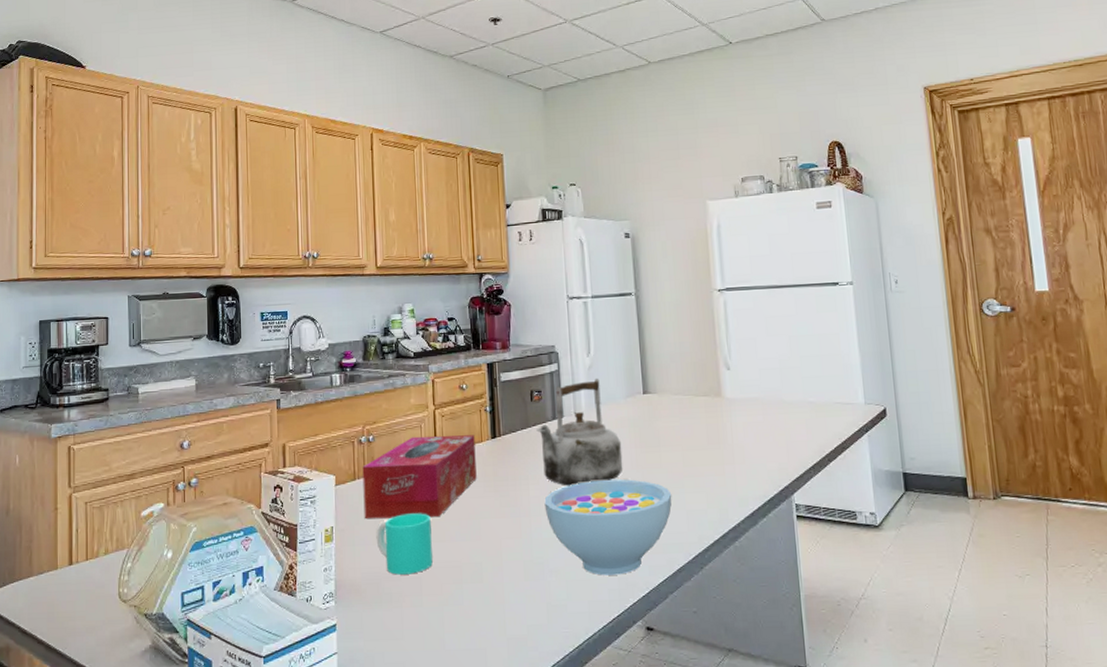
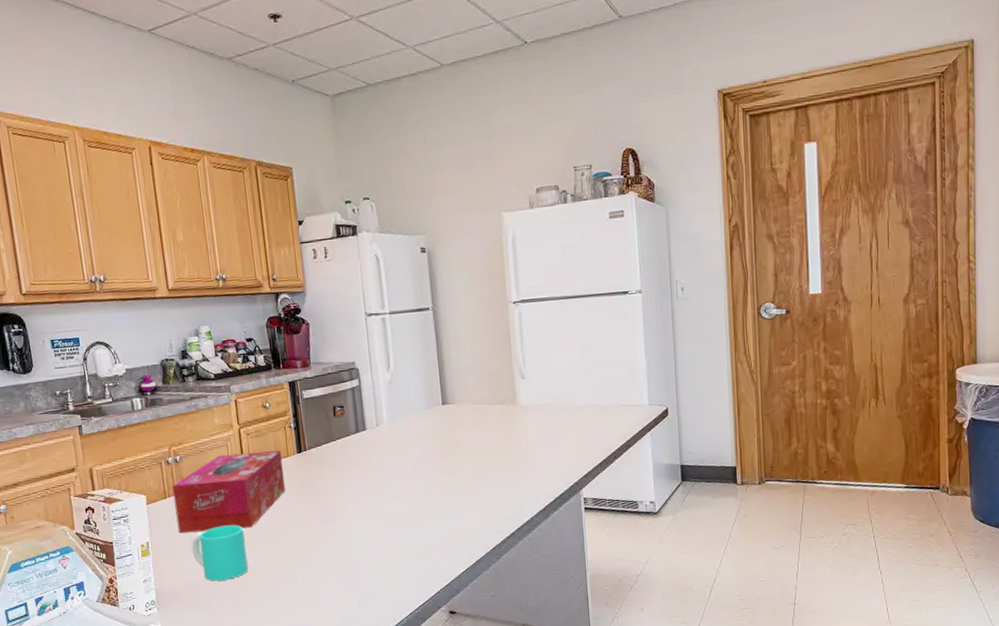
kettle: present [536,378,623,486] -> none [340,391,425,493]
bowl: present [544,479,672,576] -> none [351,484,471,570]

